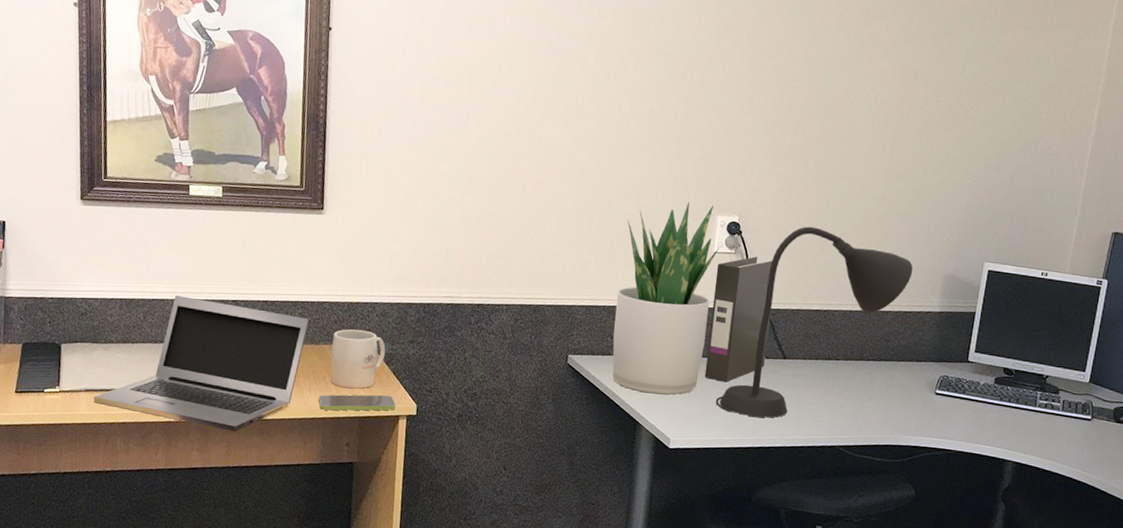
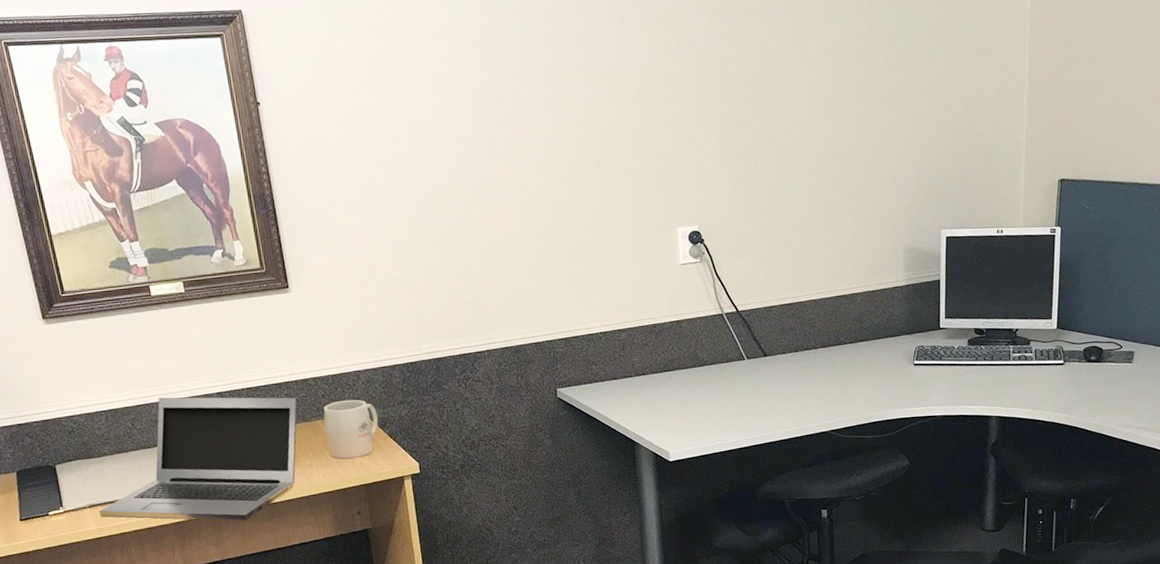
phone: present [318,394,396,411] -> none [321,458,399,484]
planter: present [612,202,719,395] -> none [590,218,687,413]
binder: present [704,256,772,383] -> none [685,262,747,389]
desk lamp: present [715,226,913,418] -> none [706,223,875,418]

